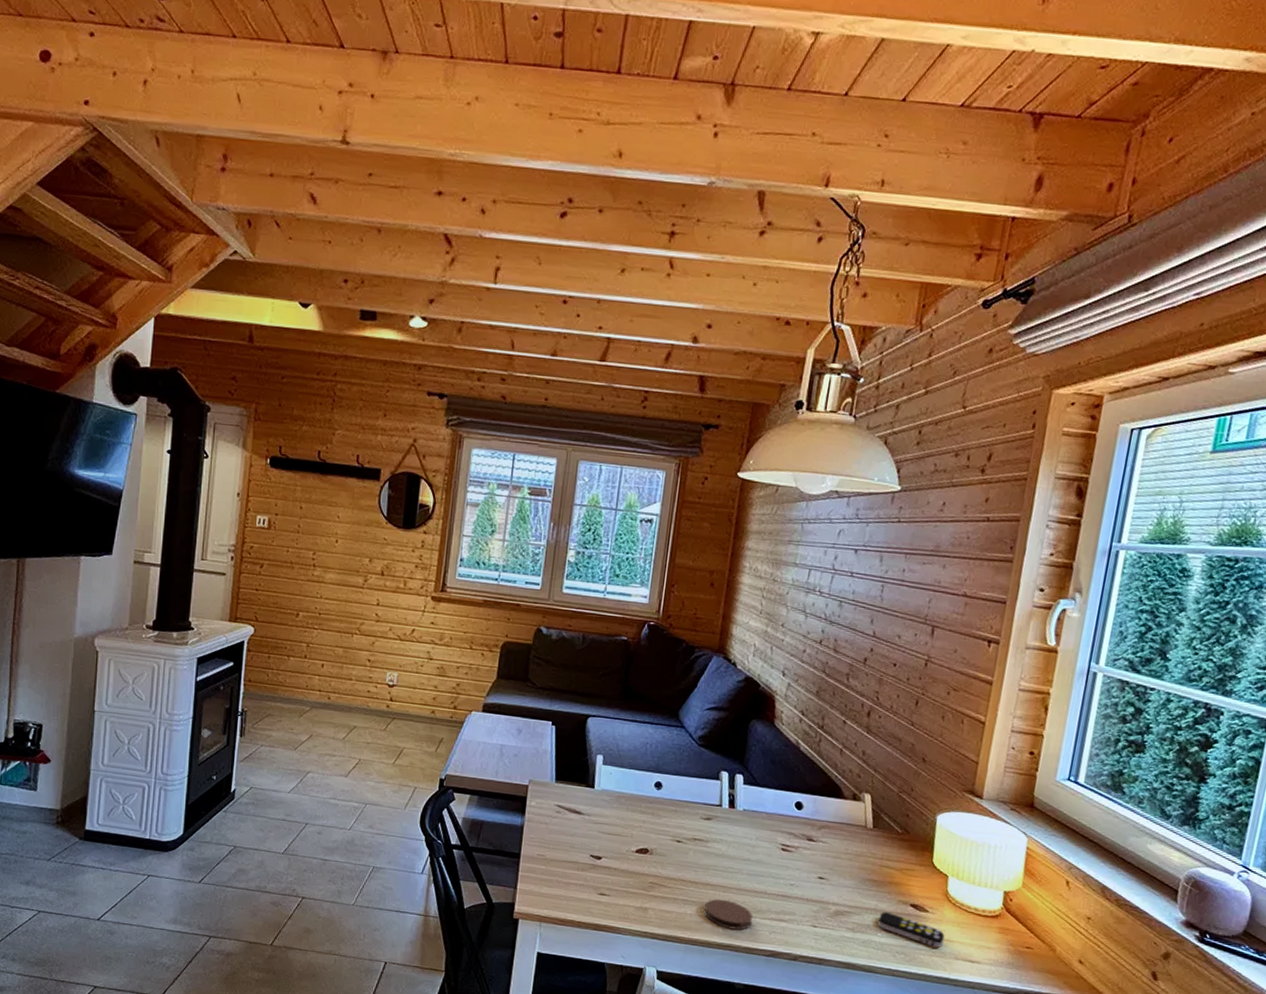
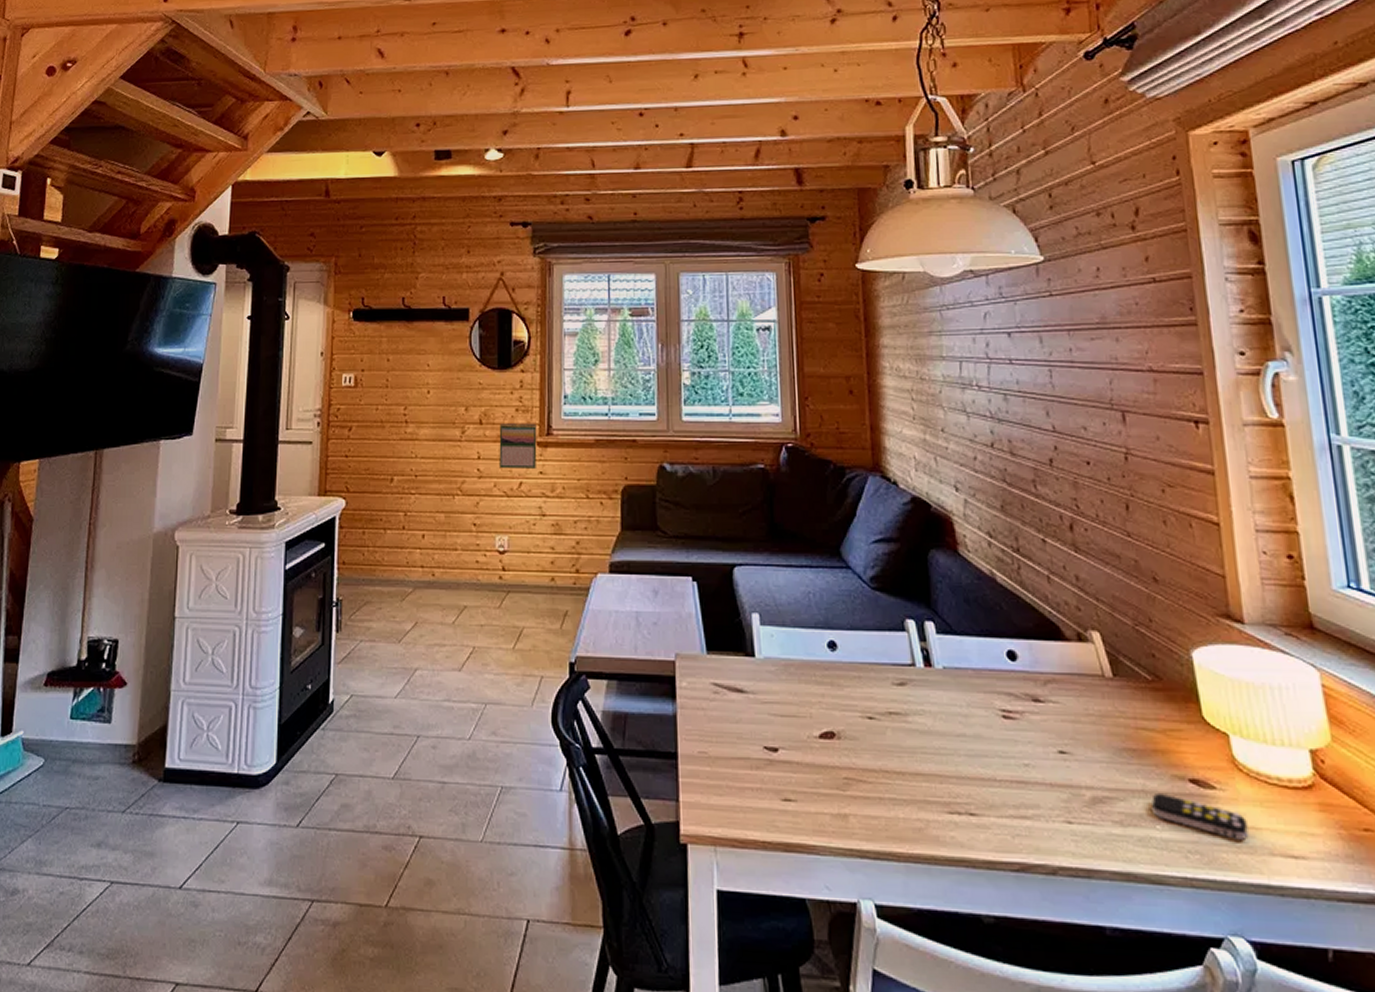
calendar: none [396,577,433,619] -> present [499,422,537,469]
coaster: present [703,899,753,930] -> none [919,794,987,836]

